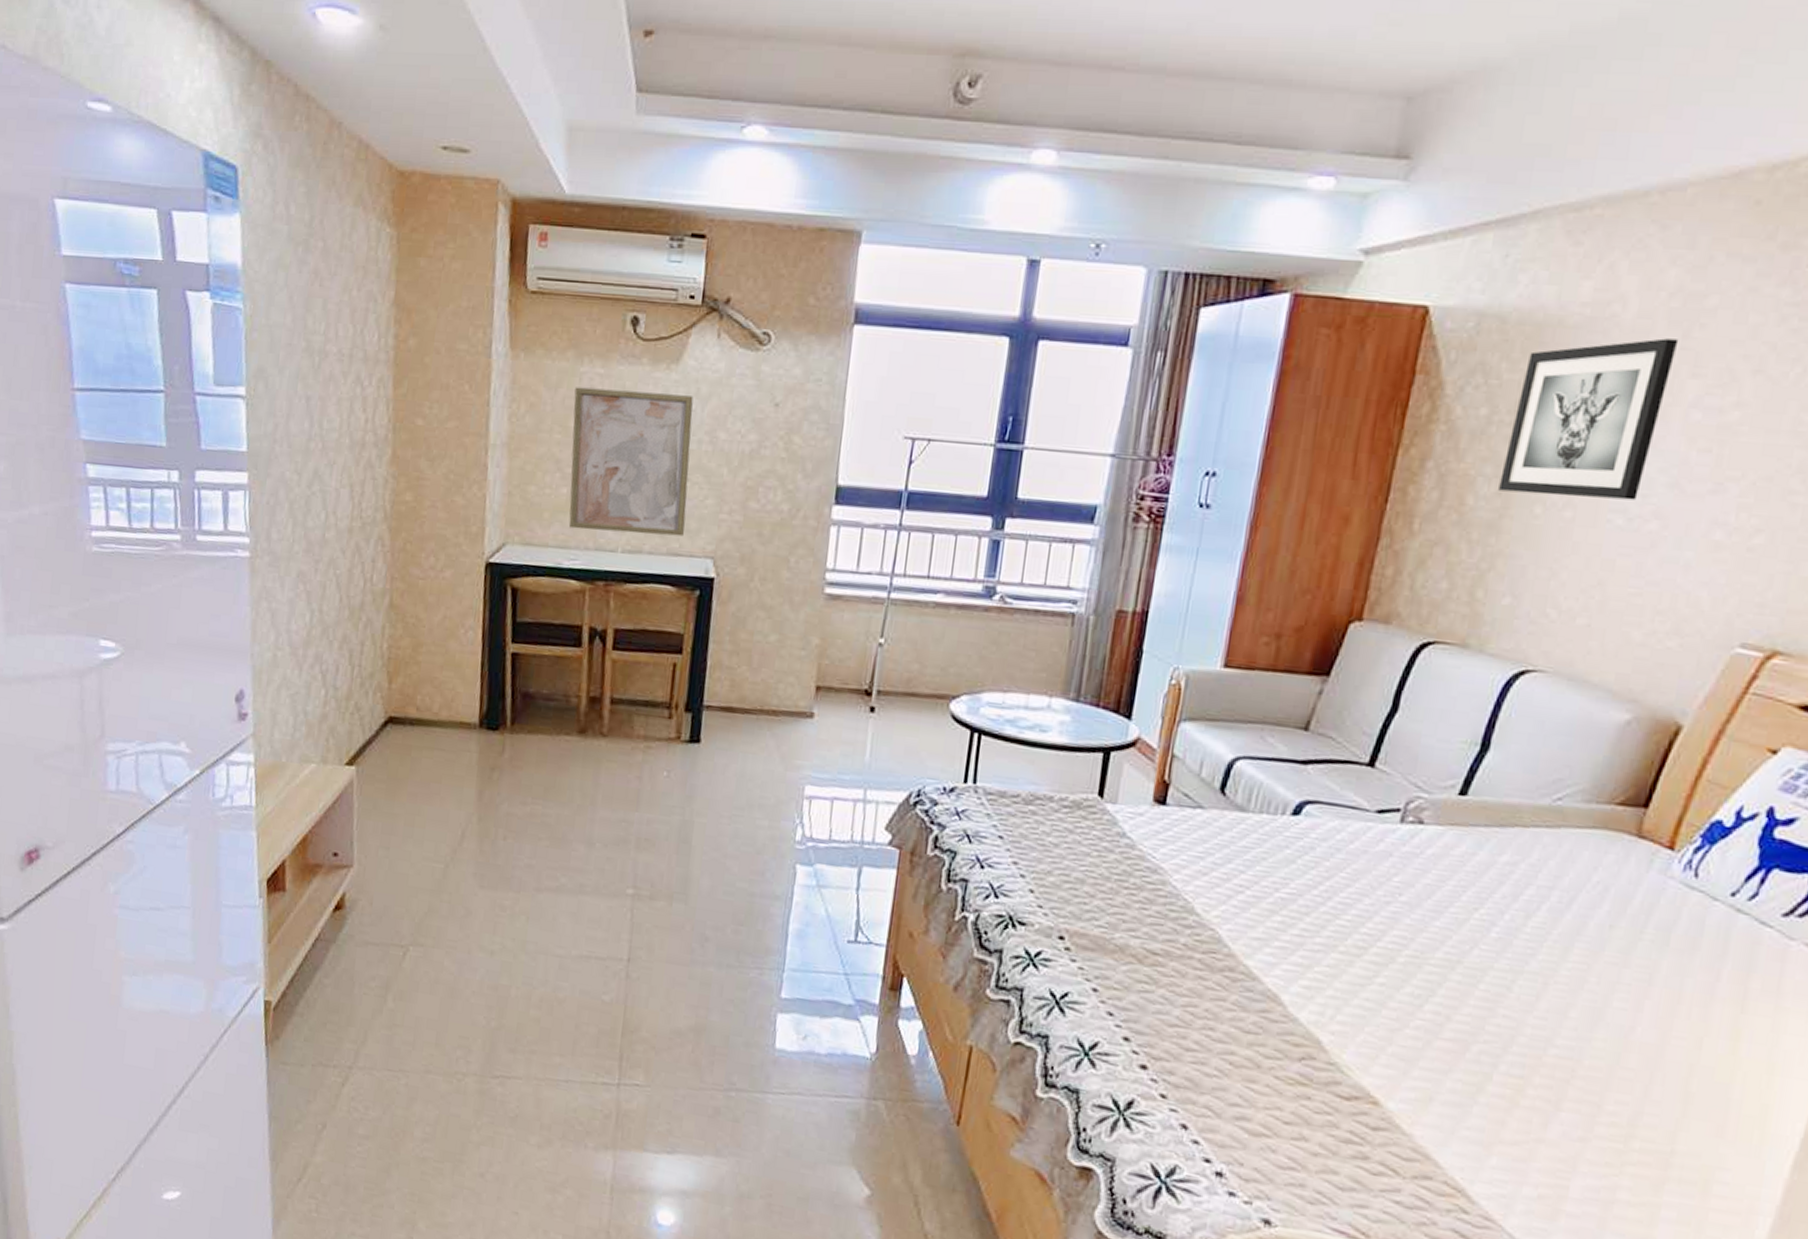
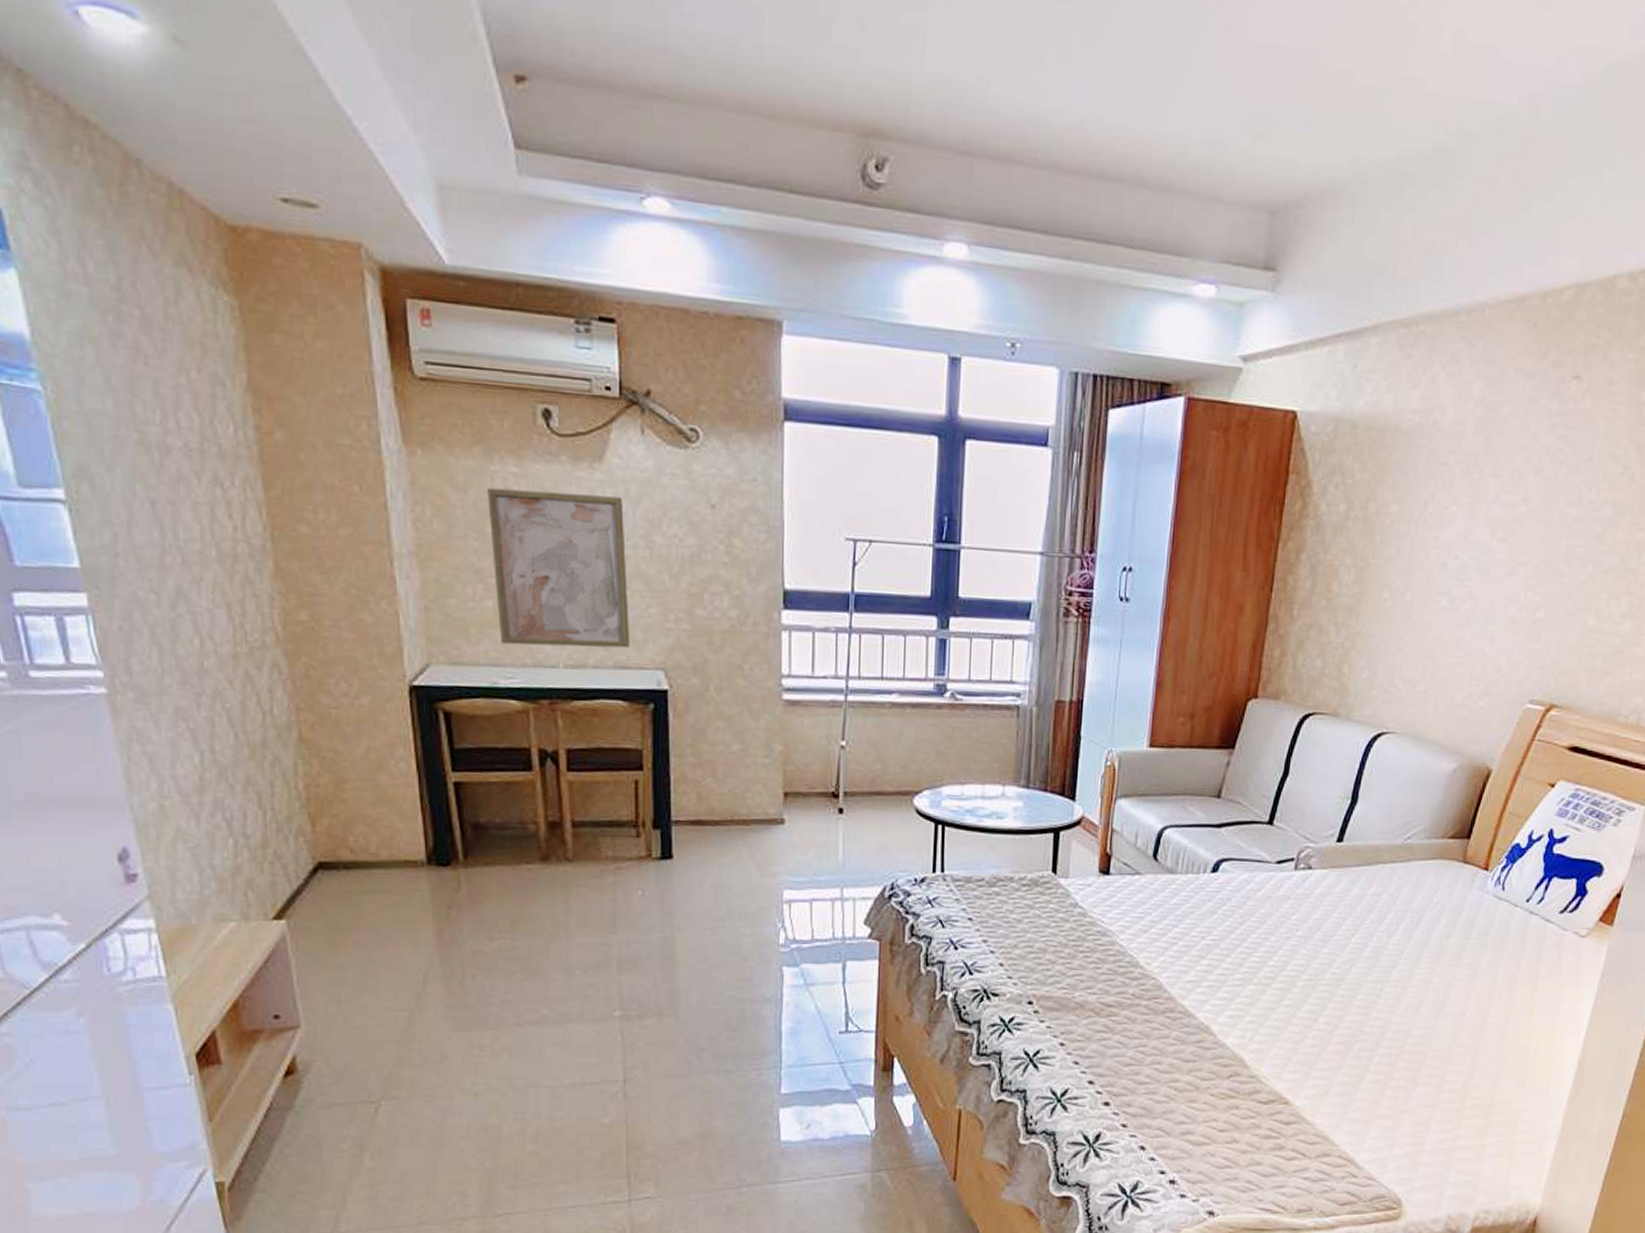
wall art: present [1498,338,1679,500] -> none [1356,443,1483,584]

